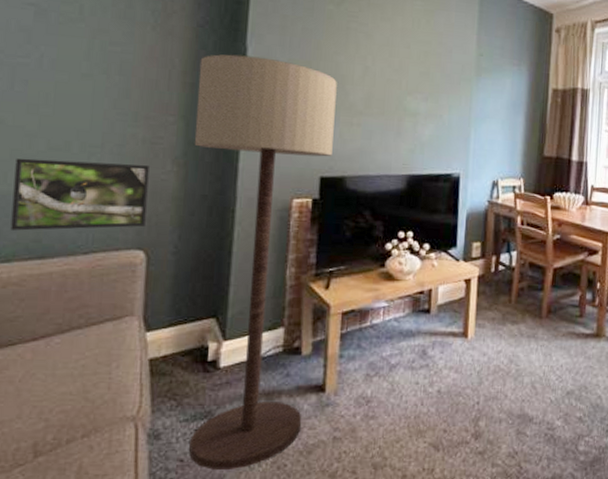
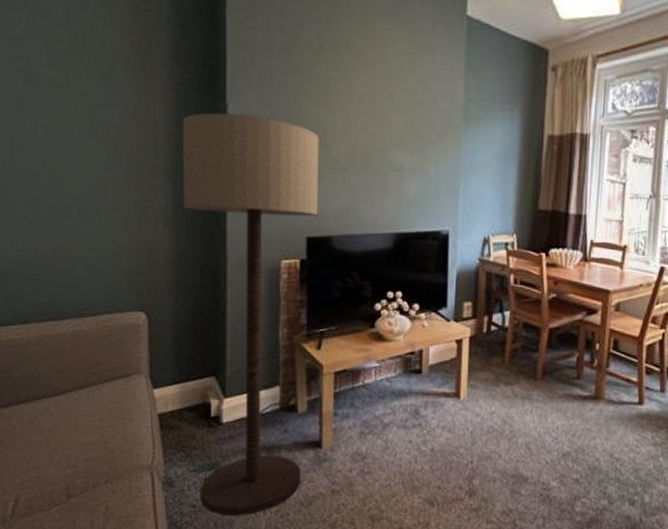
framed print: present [10,158,151,231] -> none [23,224,145,294]

